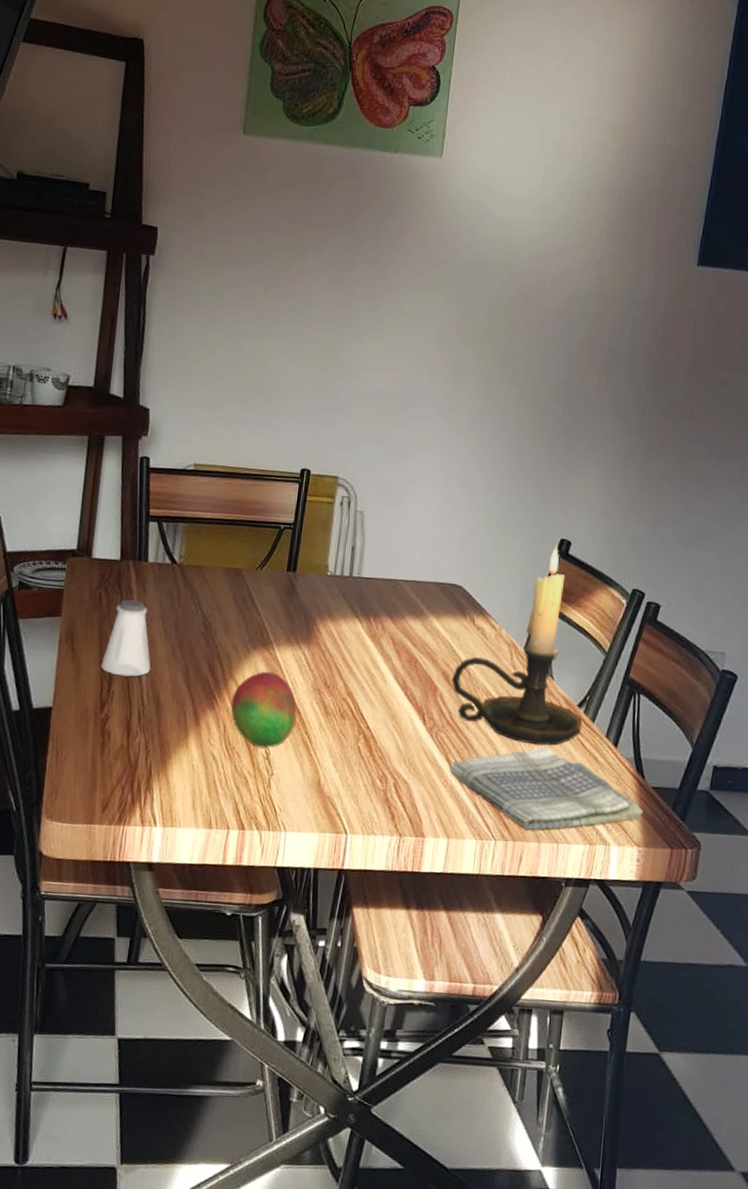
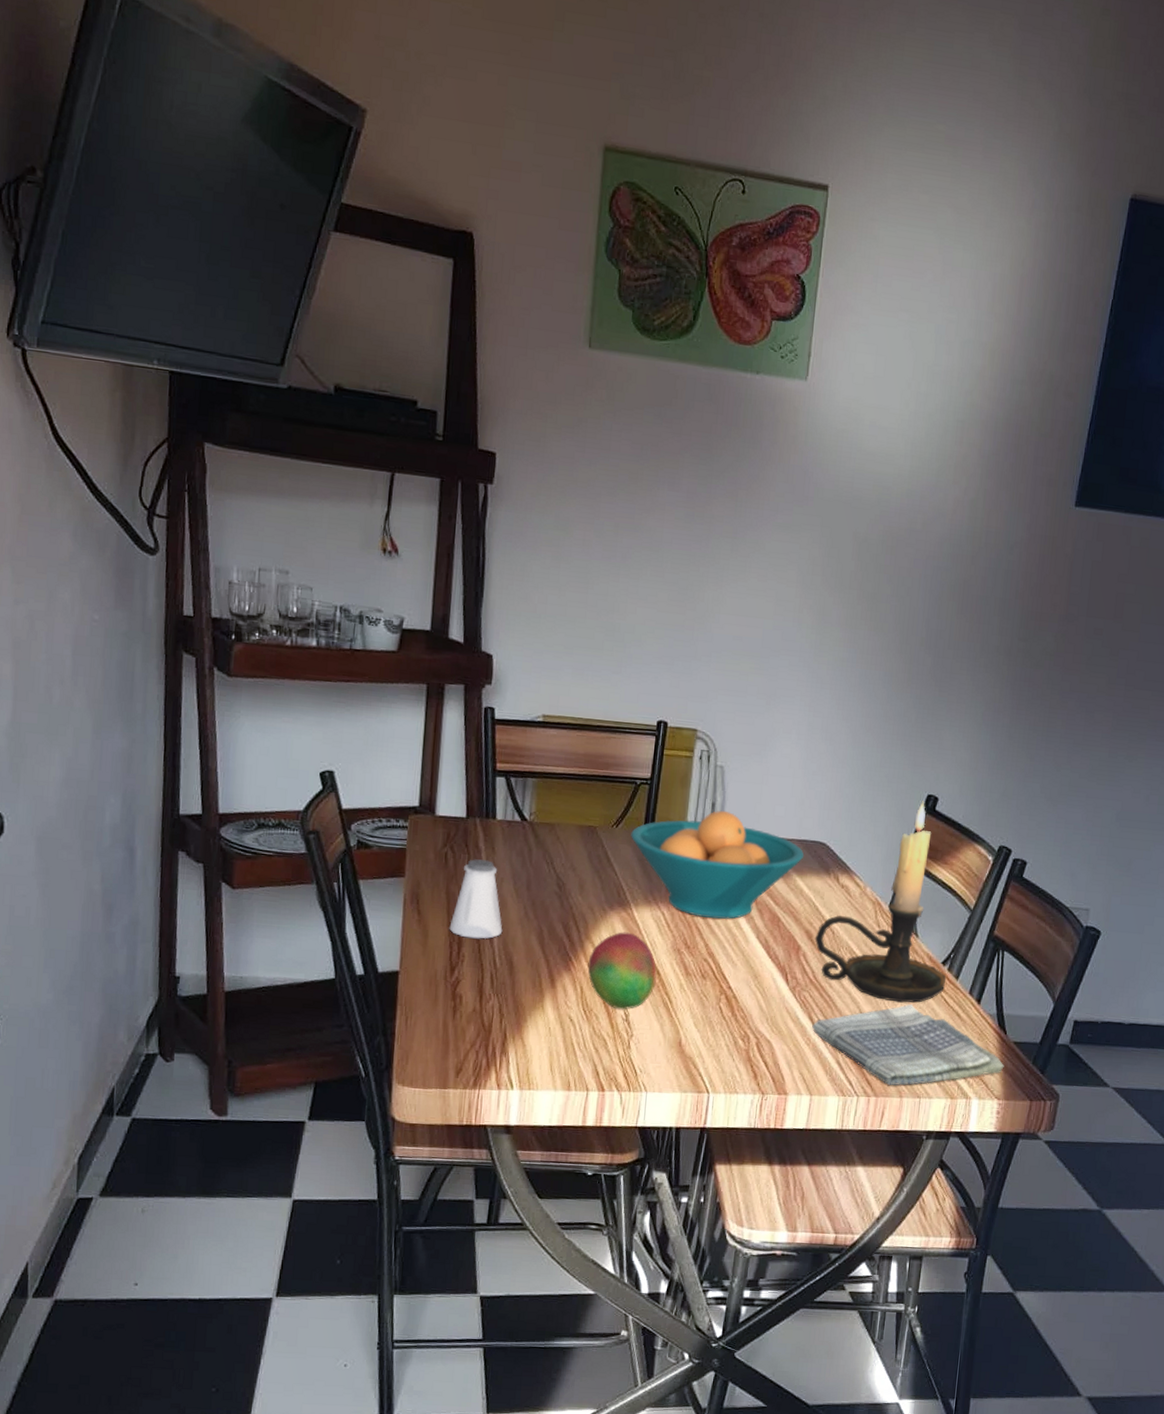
fruit bowl: none [274,553,441,660] -> present [631,810,805,919]

